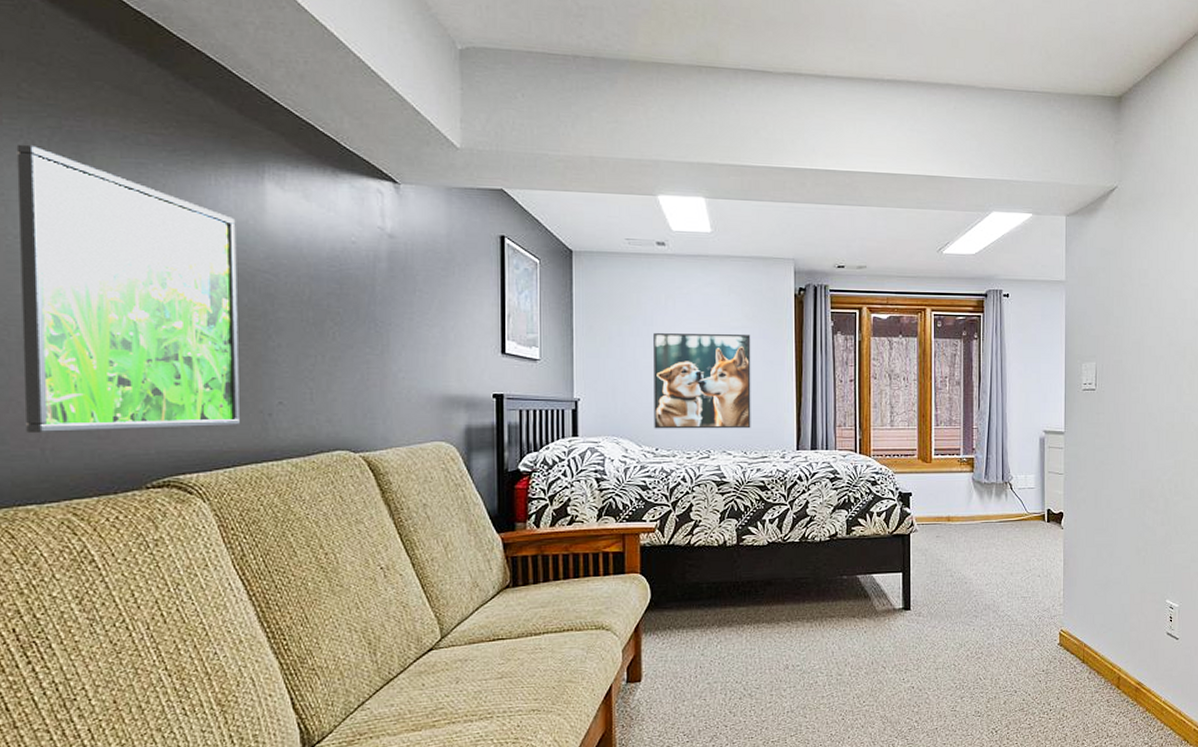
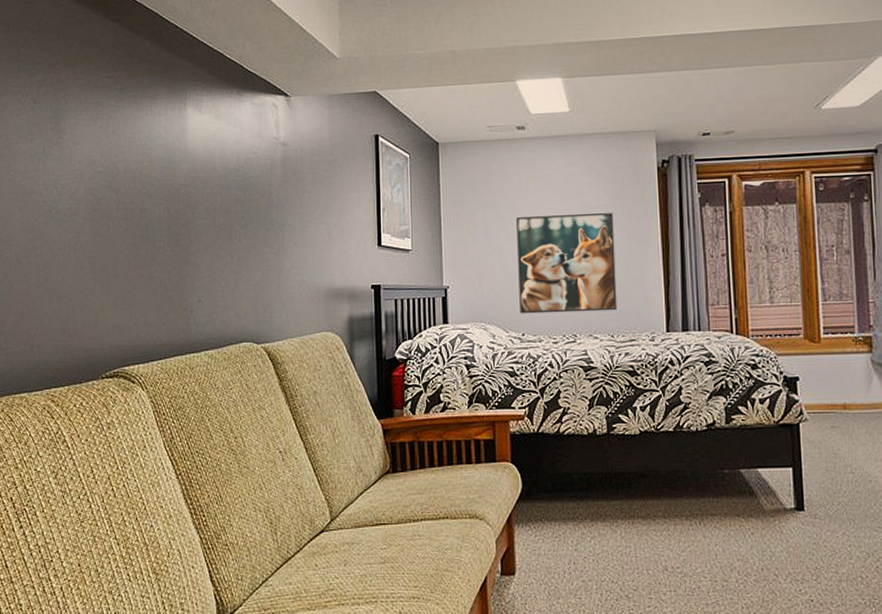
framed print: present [16,144,240,434] -> none [17,97,169,333]

